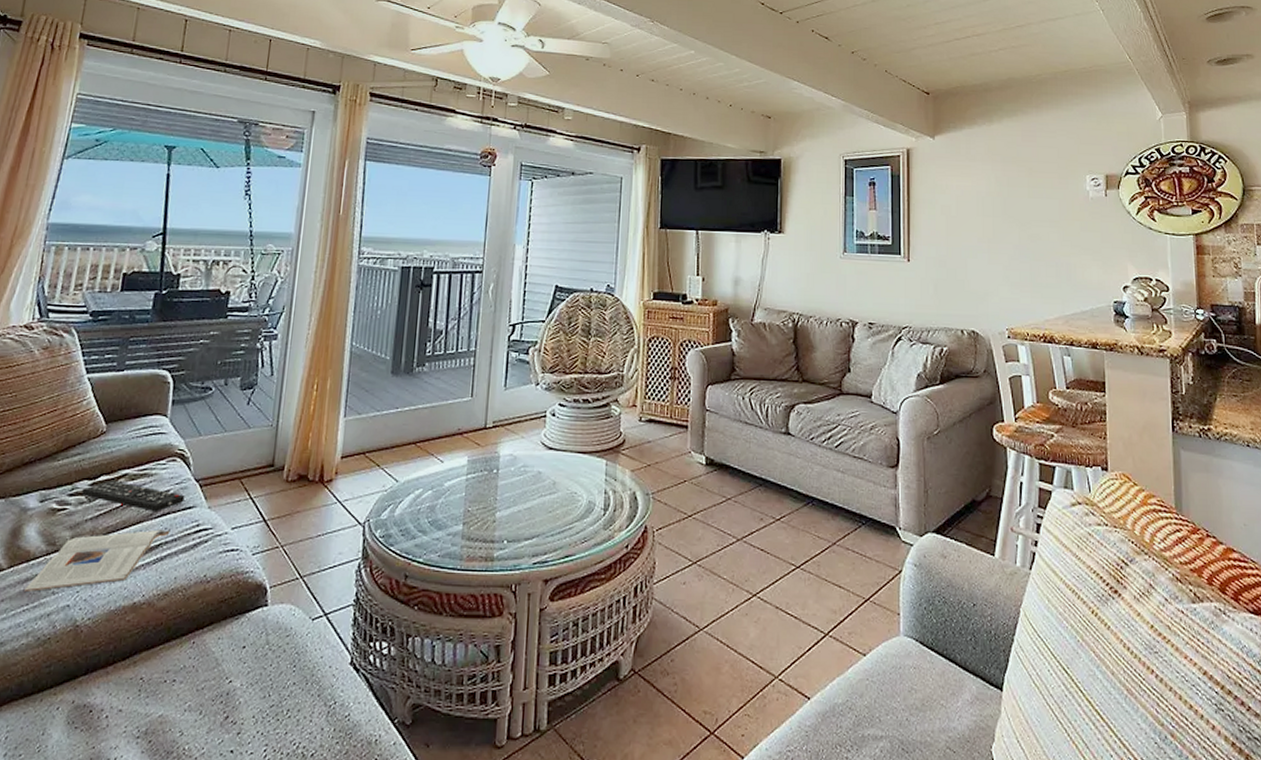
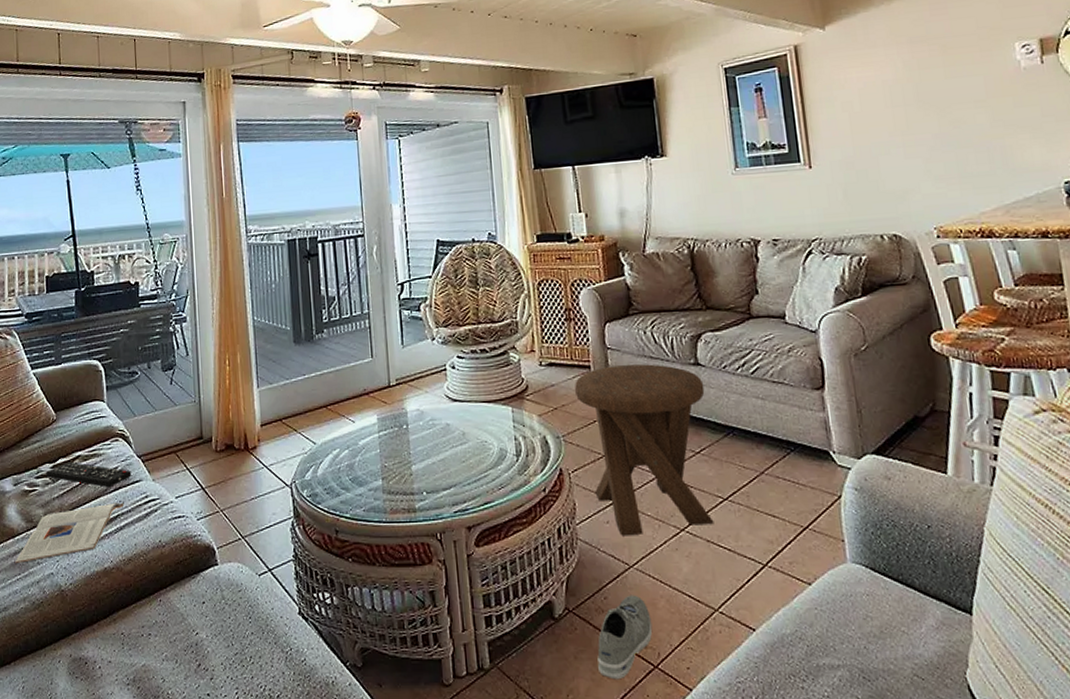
sneaker: none [656,658,714,746] -> present [597,595,653,680]
music stool: none [670,428,792,599] -> present [575,364,714,536]

